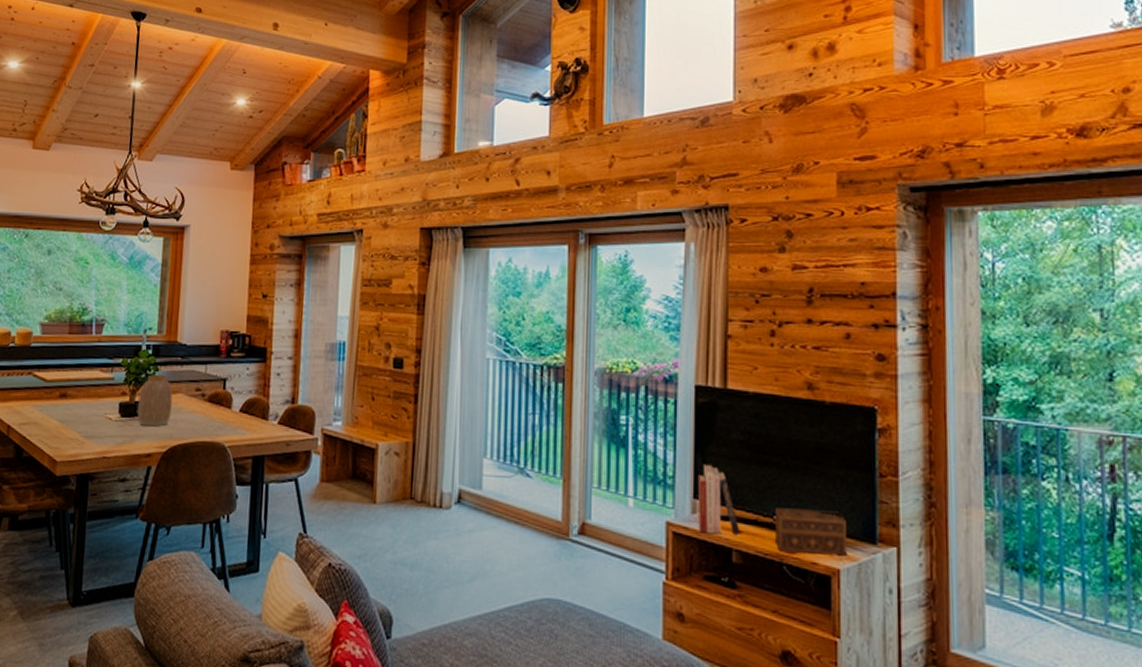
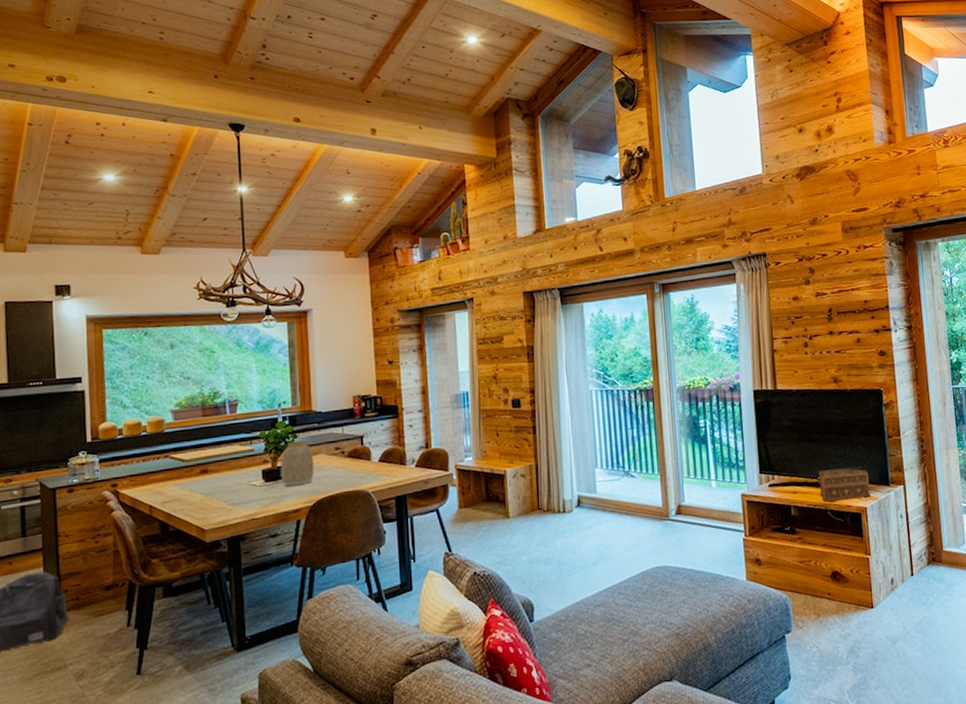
books: present [697,465,739,534] -> none [761,447,795,498]

